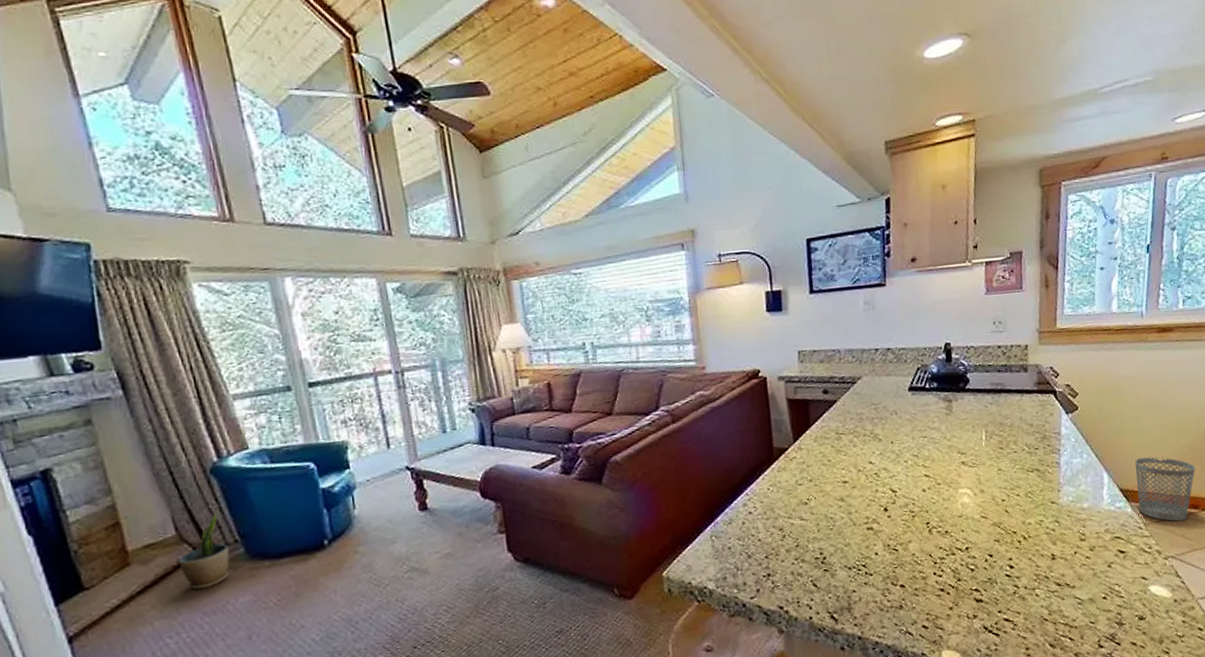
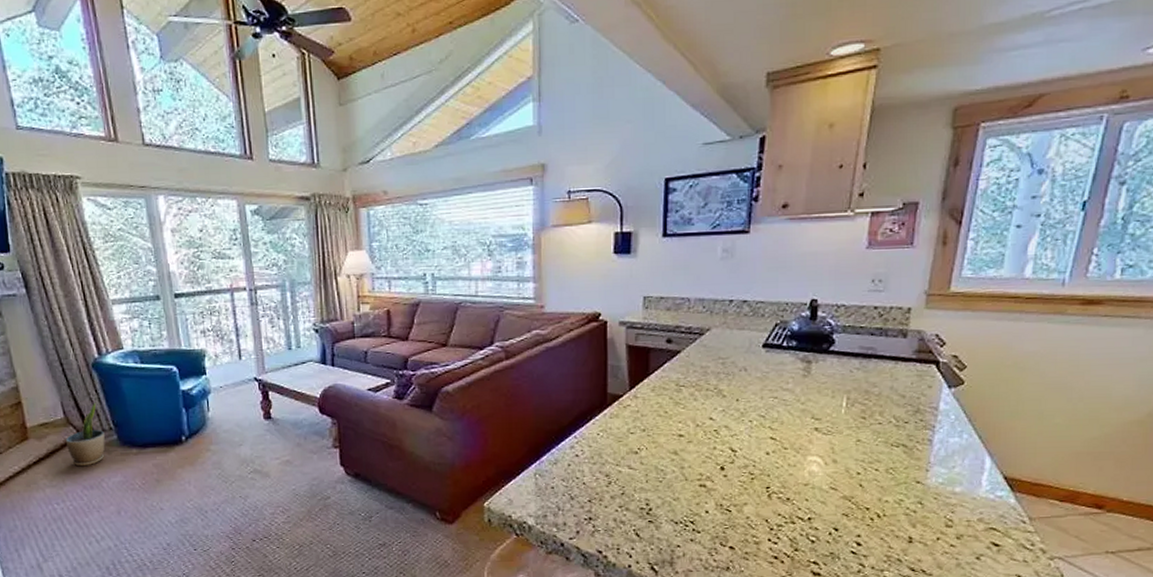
wastebasket: present [1135,457,1195,522] -> none [1025,444,1106,520]

